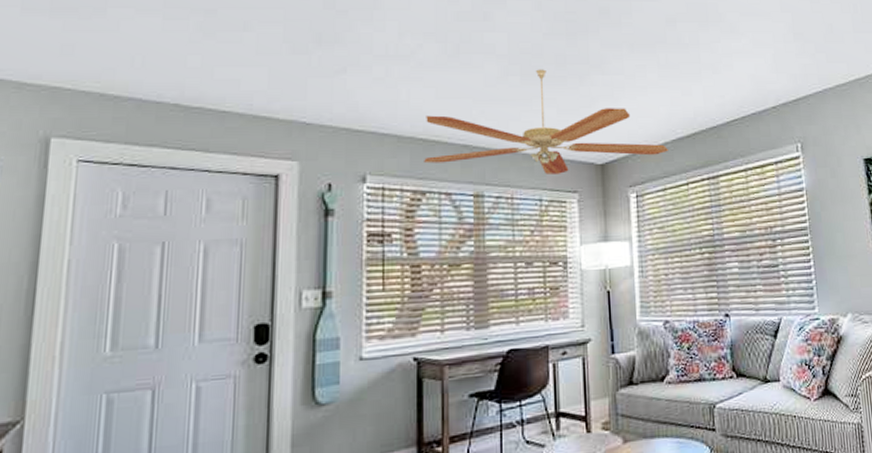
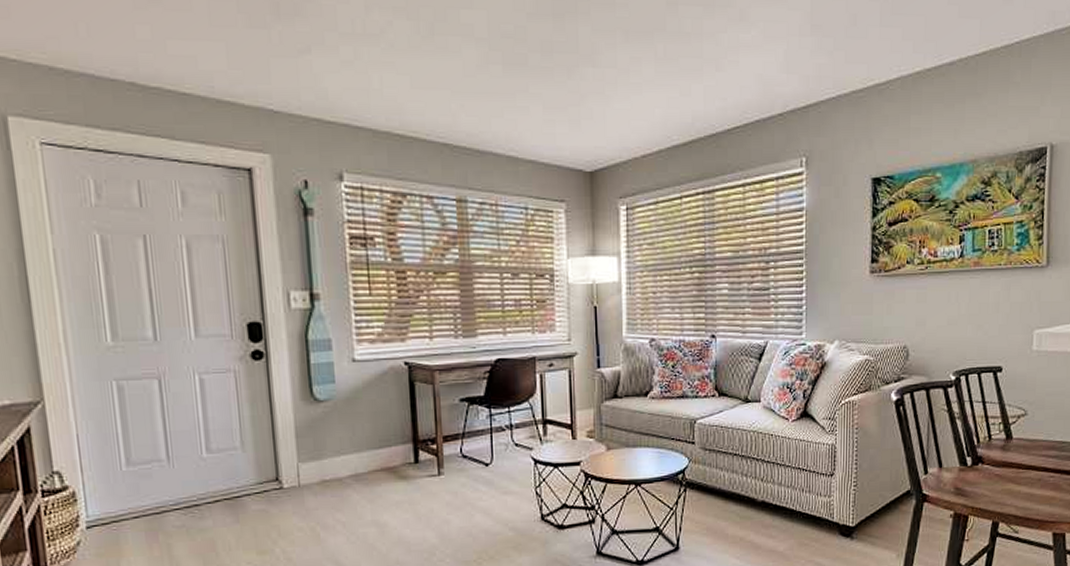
ceiling fan: present [424,69,669,174] -> none [401,57,663,181]

